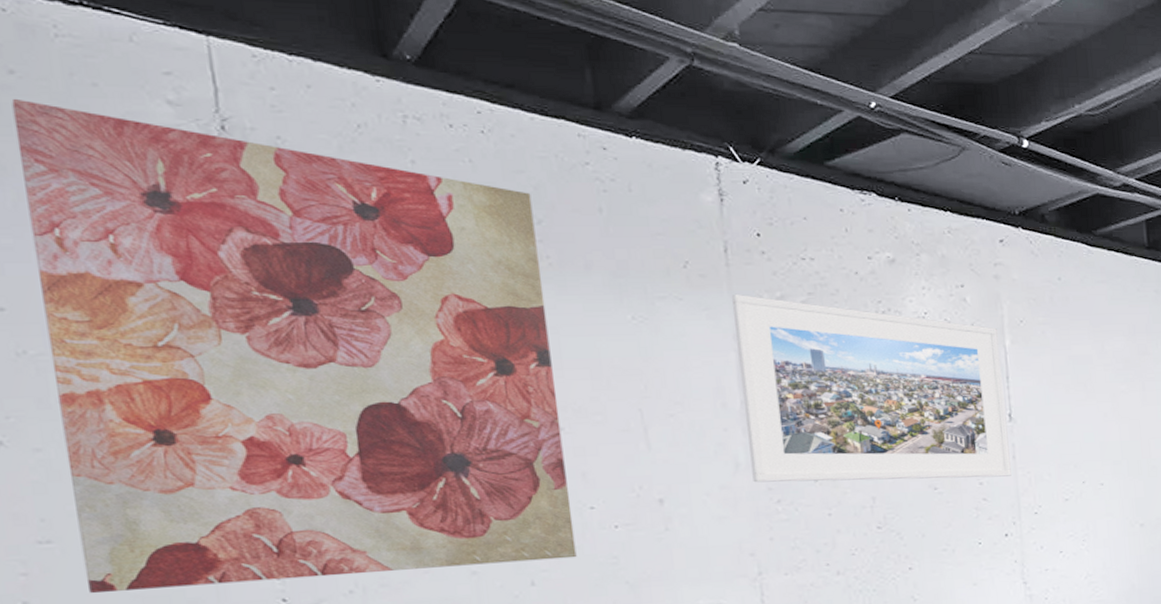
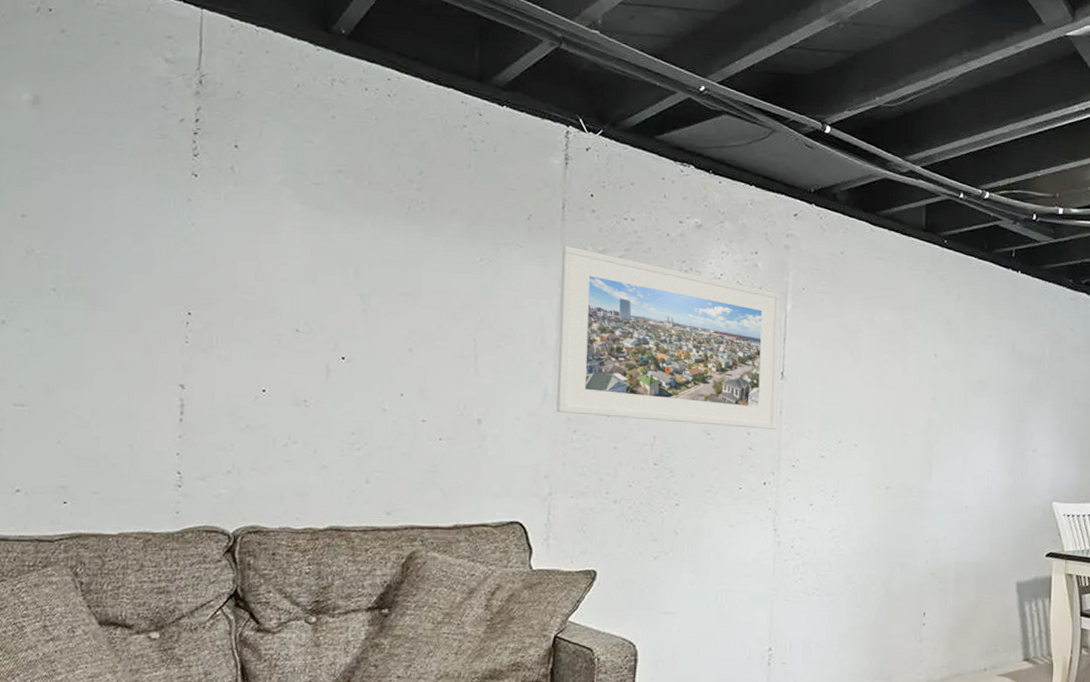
wall art: present [11,98,577,594] -> none [42,51,418,463]

